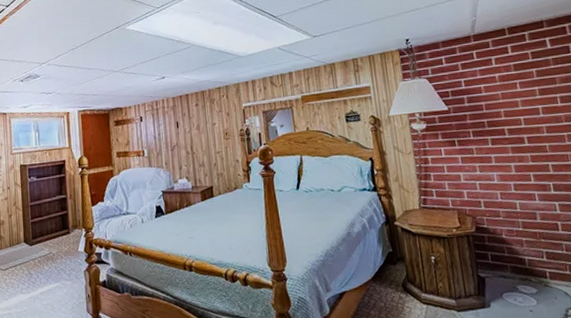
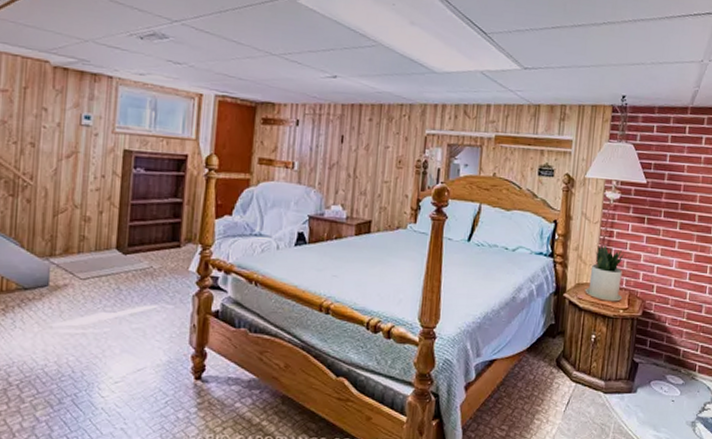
planter: none [413,172,452,223] -> present [584,245,625,302]

